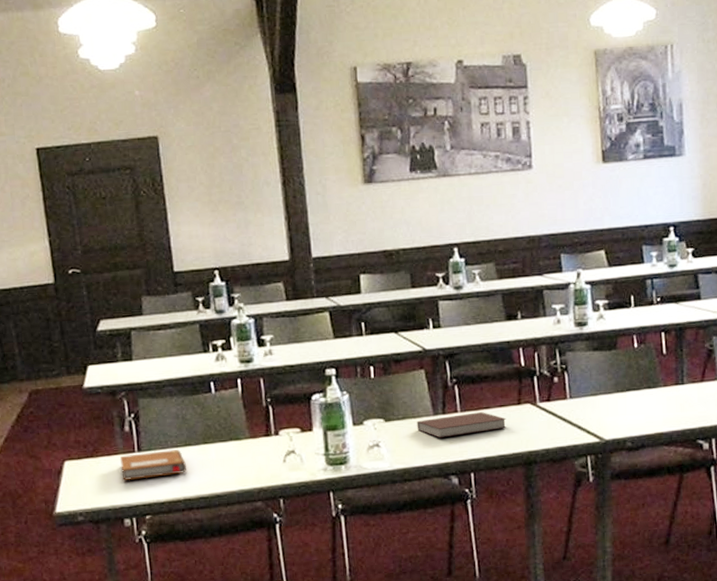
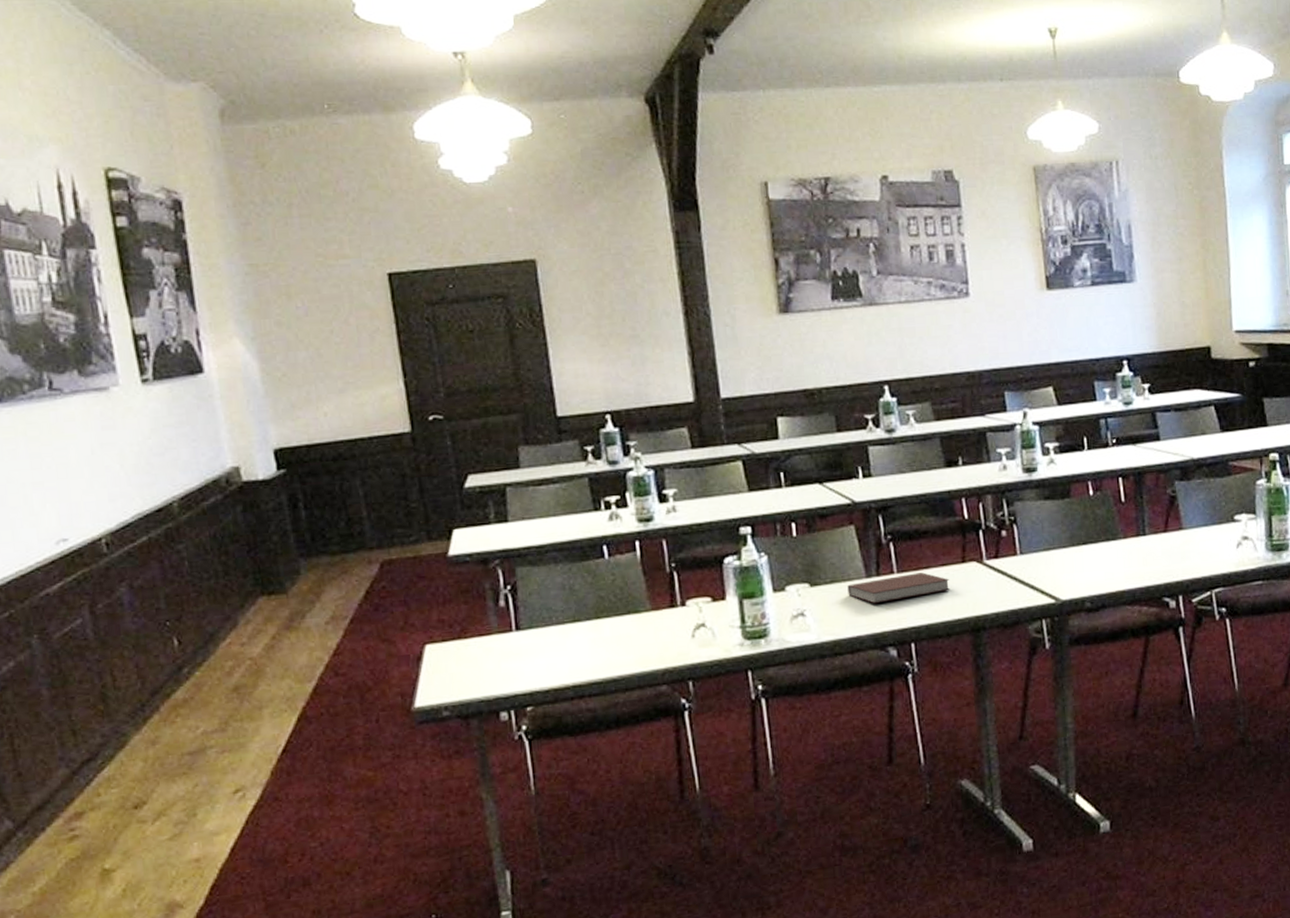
notebook: present [119,450,187,480] -> none [493,627,576,665]

